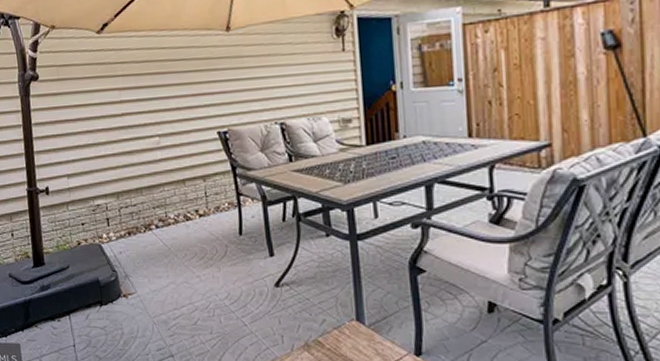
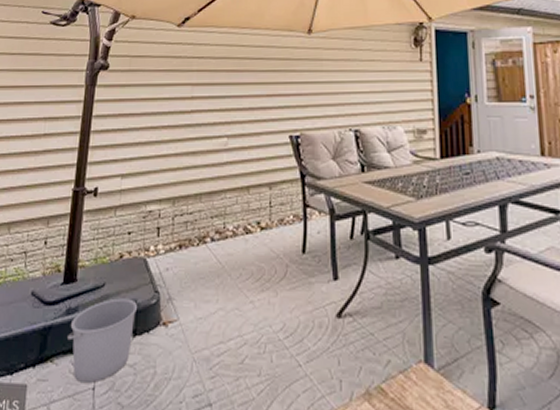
bucket: none [45,277,101,341] -> present [68,298,138,383]

